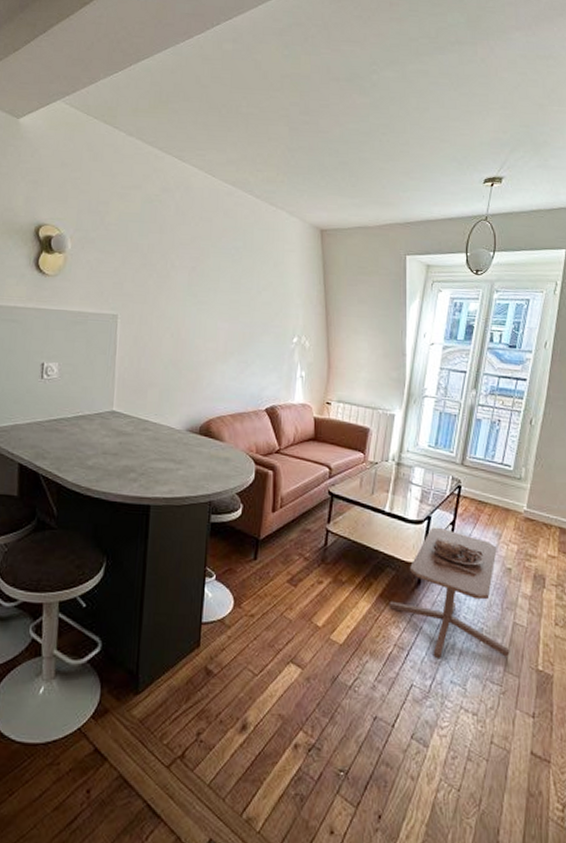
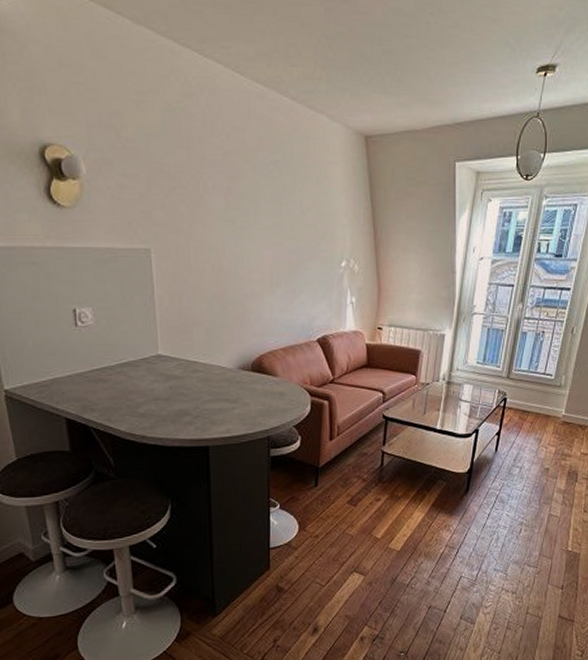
side table: present [389,527,510,659] -> none [441,438,545,553]

